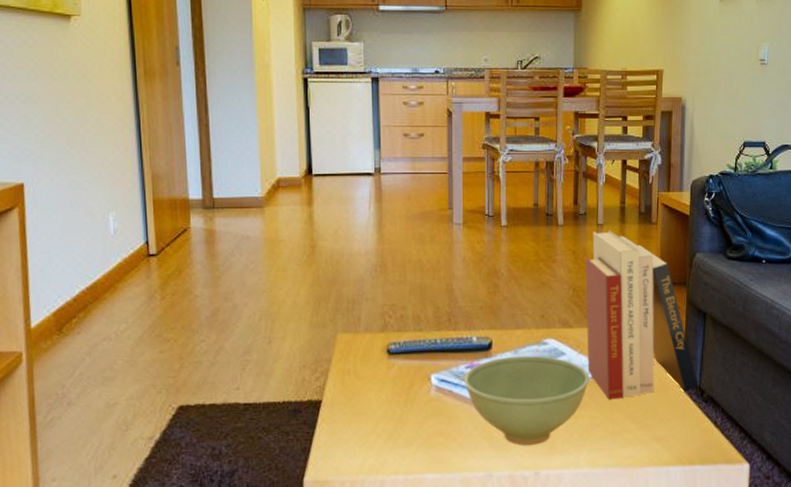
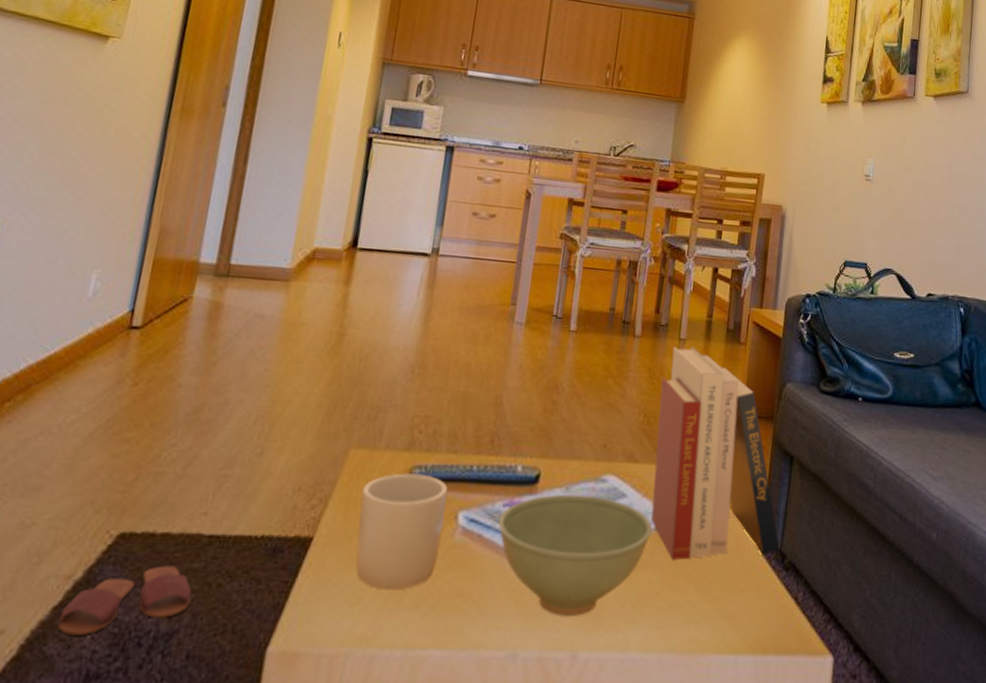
slippers: none [151,426,241,477] -> present [57,565,192,635]
mug: none [353,349,420,434] -> present [355,473,449,589]

